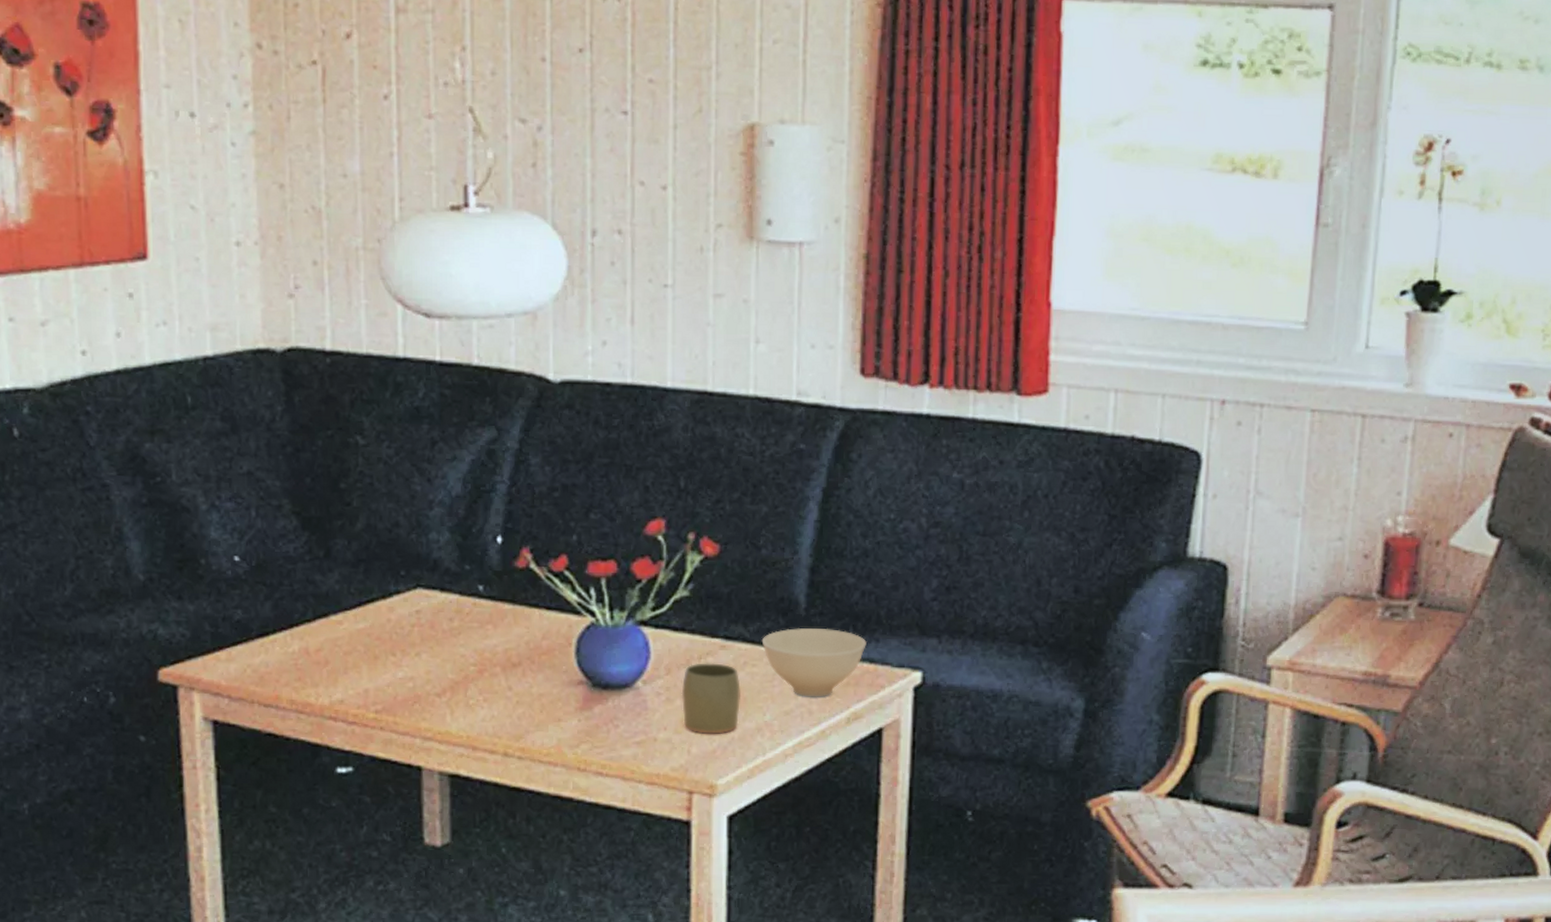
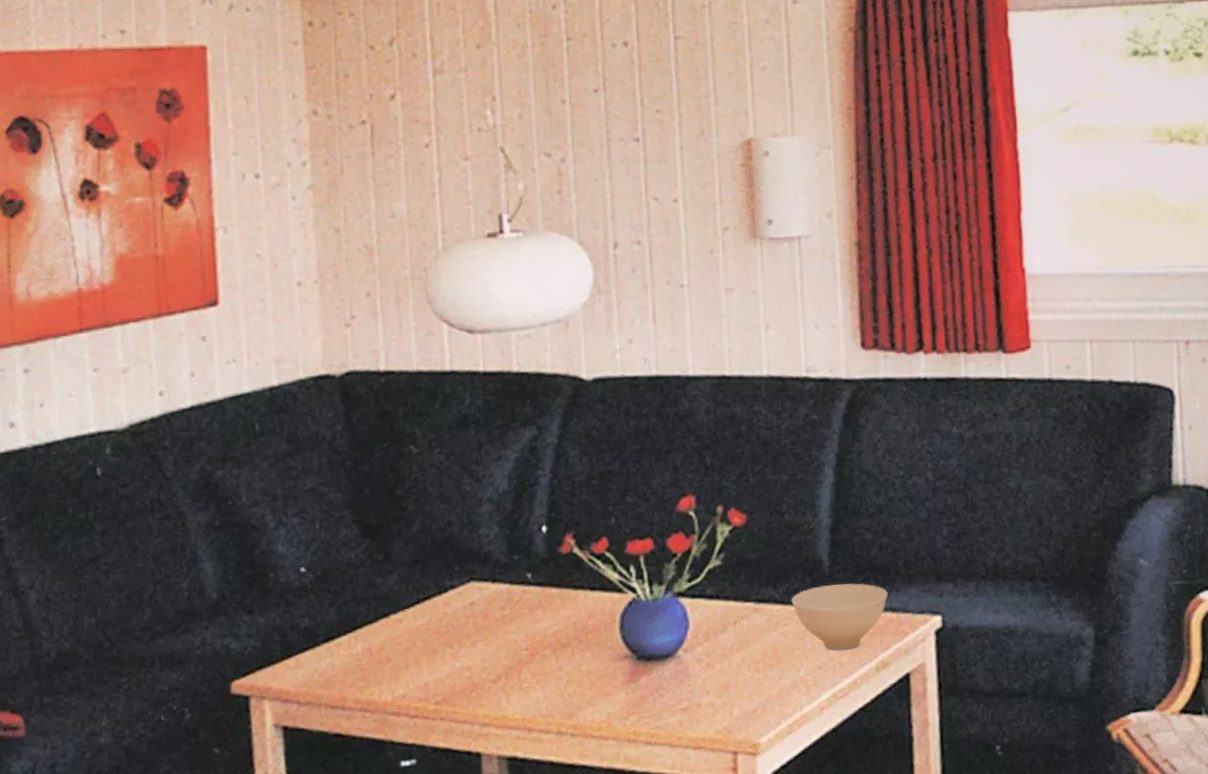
mug: present [681,663,740,734] -> none [720,626,776,695]

